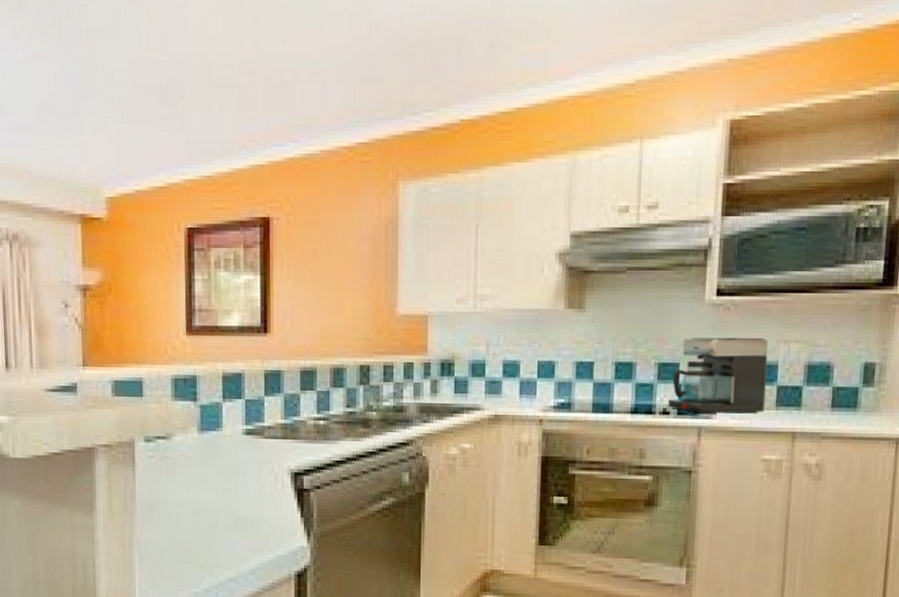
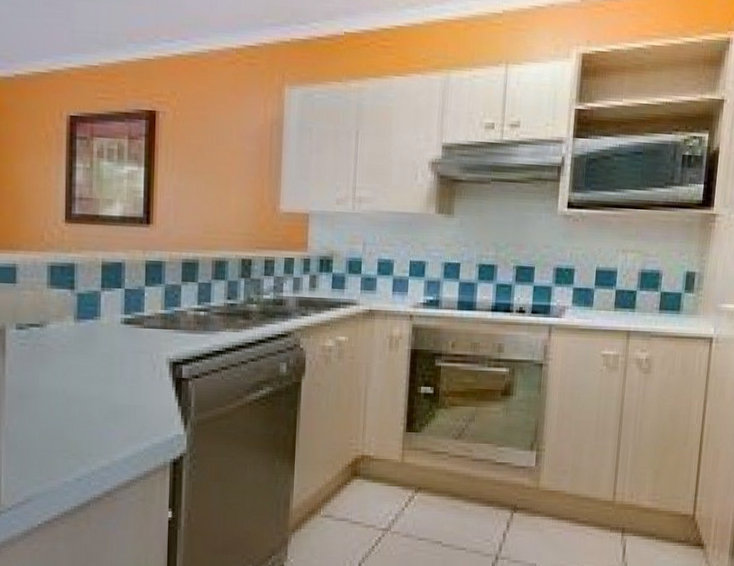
coffee maker: present [668,338,768,414] -> none [524,245,609,313]

